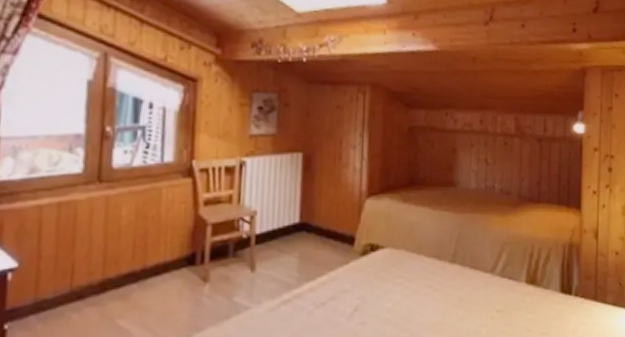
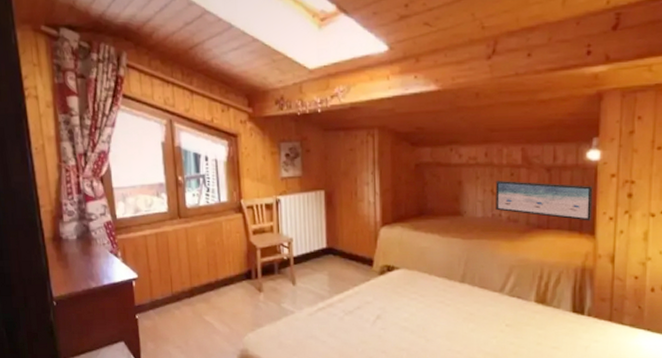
wall art: none [489,149,579,195] -> present [495,180,593,221]

